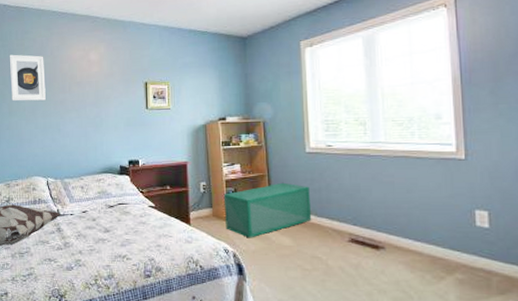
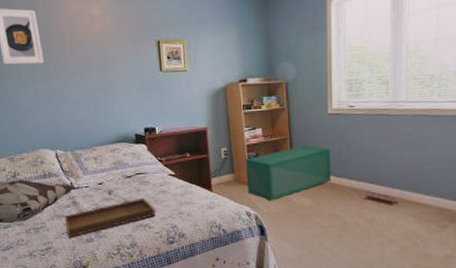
tray: none [48,219,134,265] -> present [64,190,156,238]

